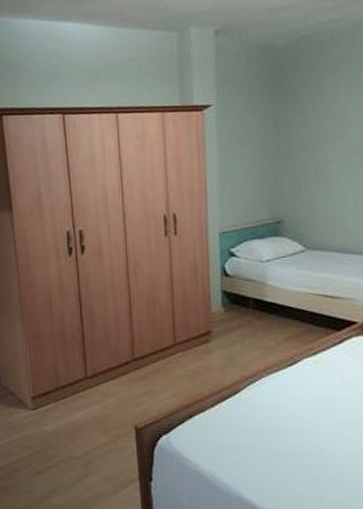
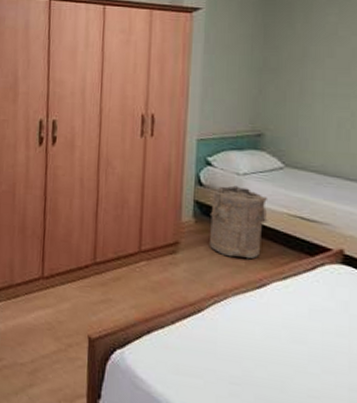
laundry hamper: none [238,272,294,340] -> present [209,185,268,259]

